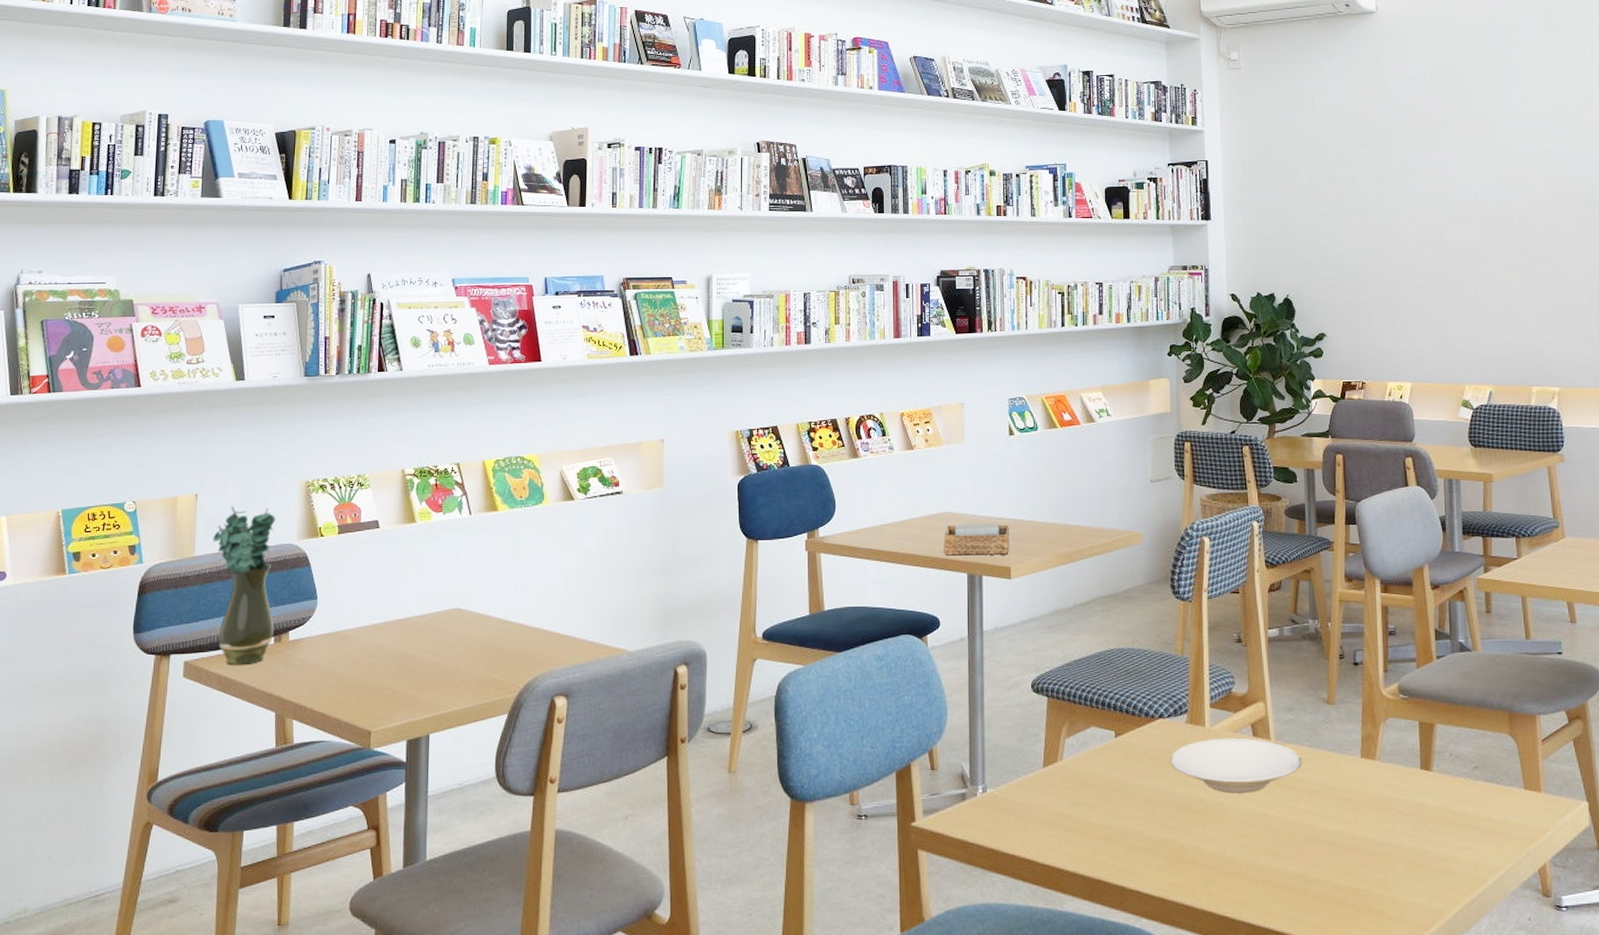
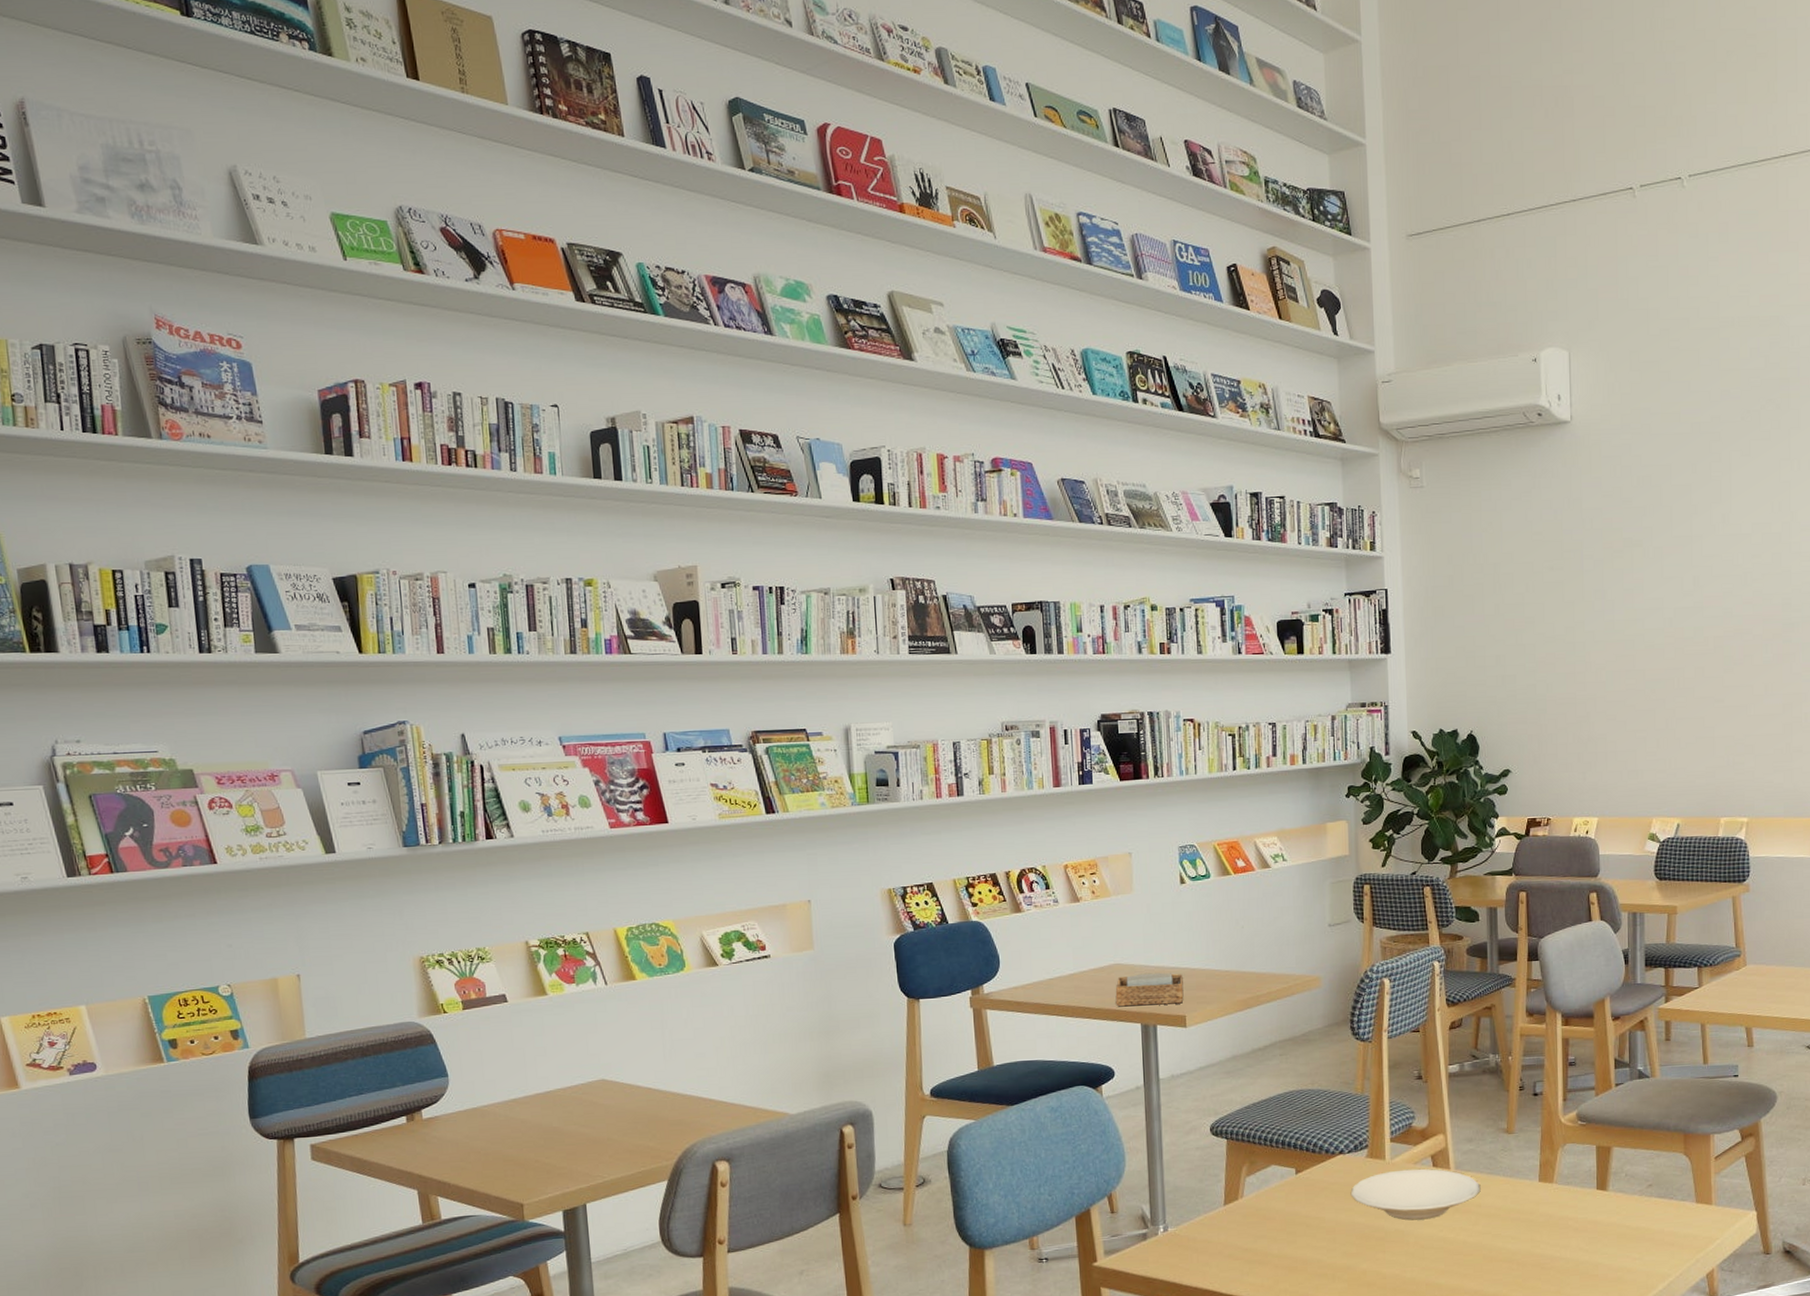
vase: present [213,506,275,665] -> none [323,985,405,1146]

